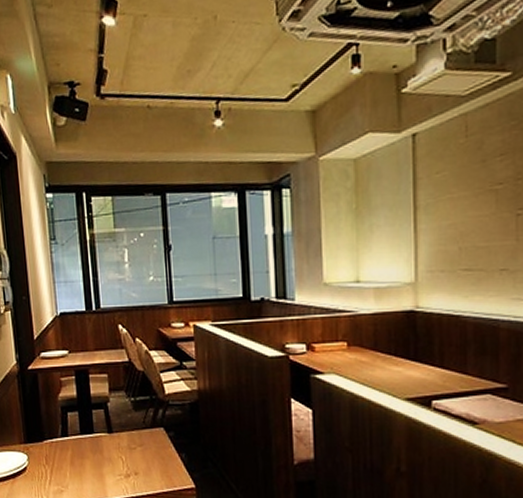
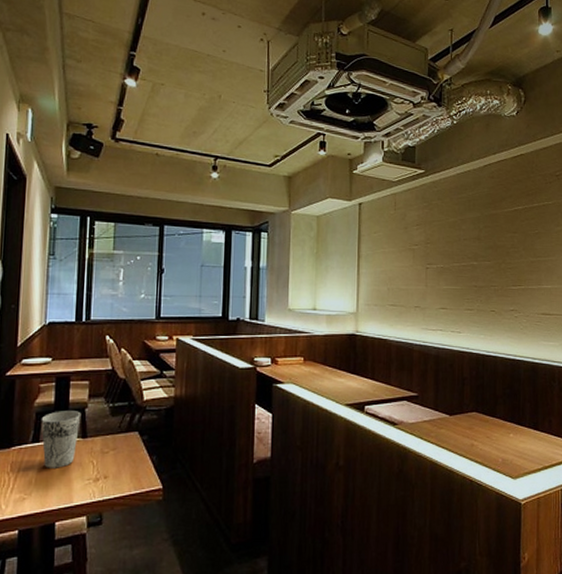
cup: none [66,405,105,463] -> present [41,411,81,468]

